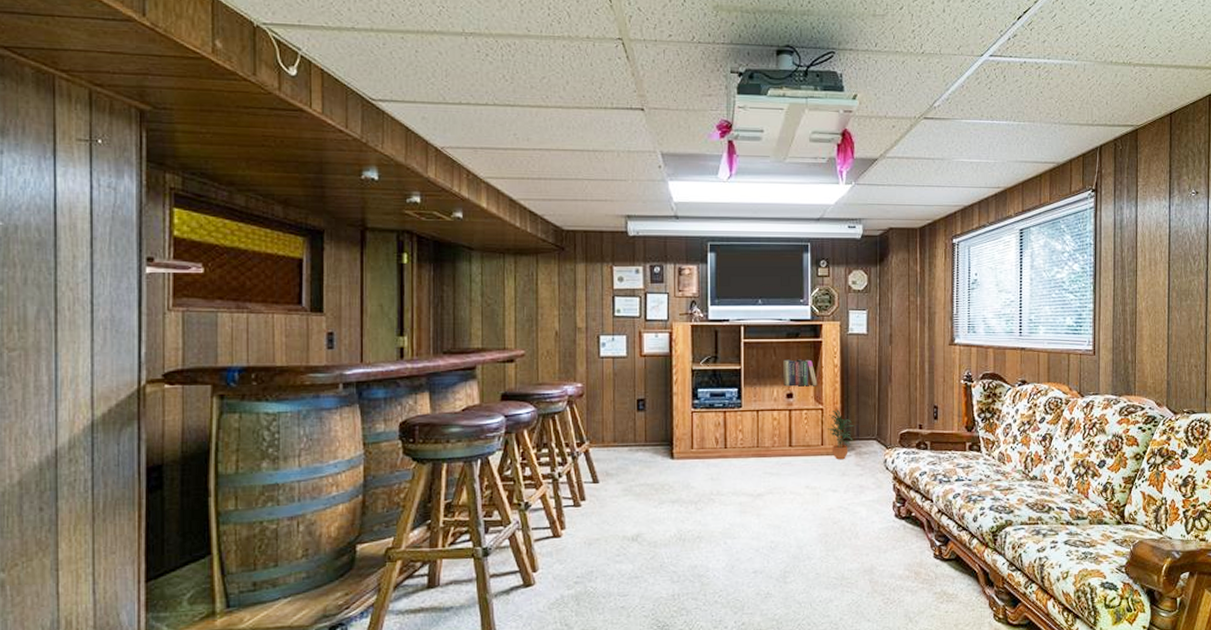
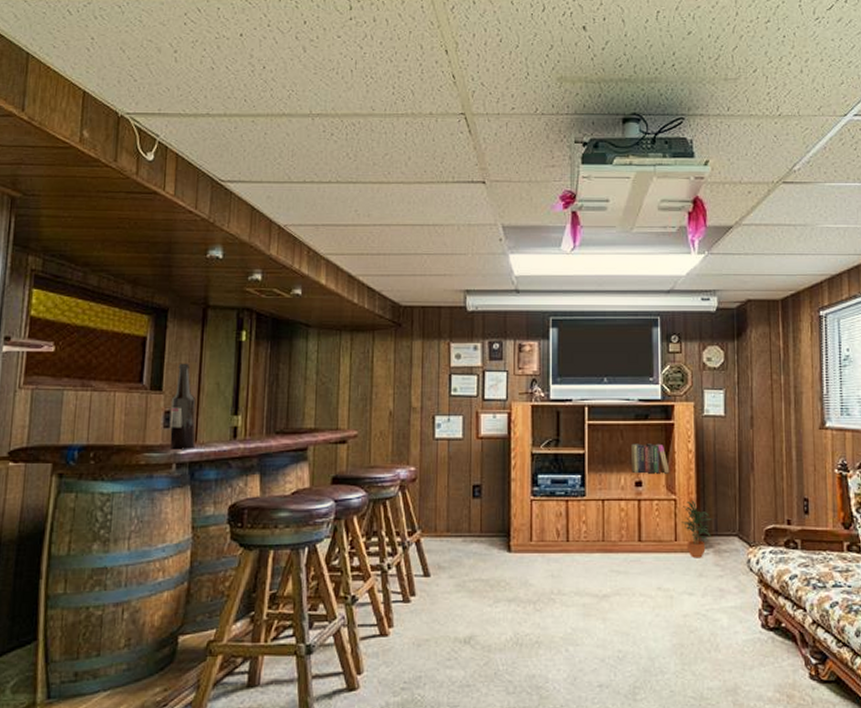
beer bottle: none [333,285,361,370] -> present [169,363,196,449]

